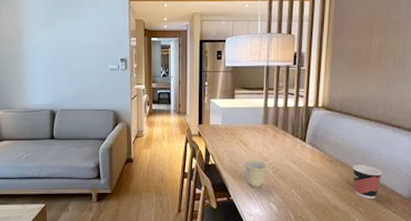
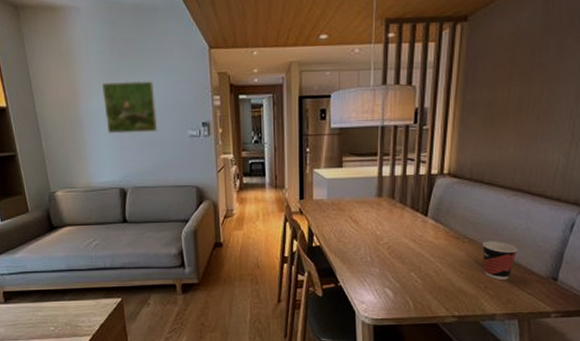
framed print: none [41,24,85,66] -> present [101,80,158,134]
cup: present [243,158,270,187] -> none [353,238,385,271]

